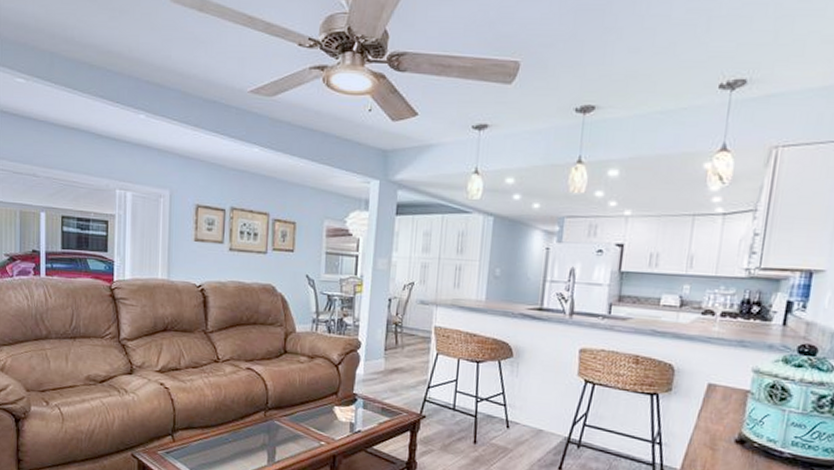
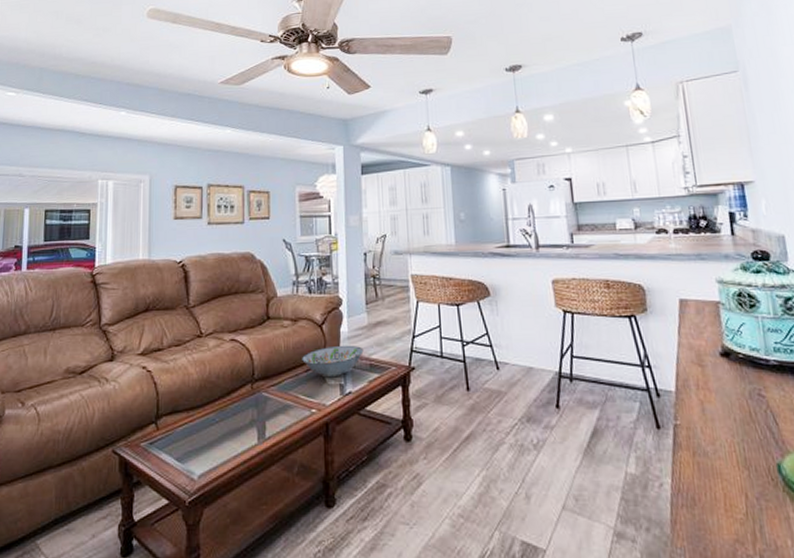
decorative bowl: none [315,386,377,416] -> present [302,345,364,378]

